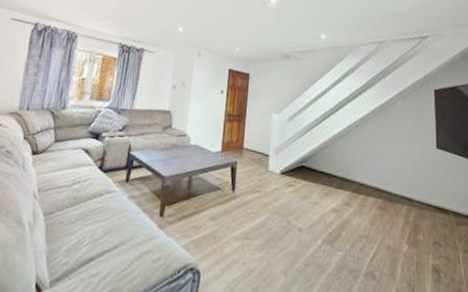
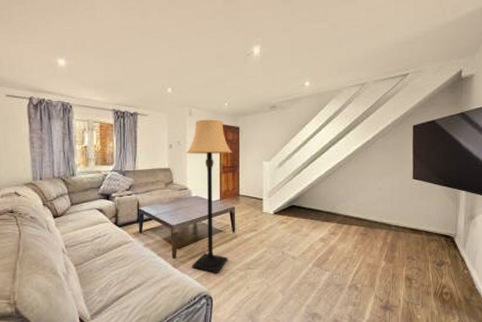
lamp: none [180,62,240,240] -> present [186,119,232,273]

